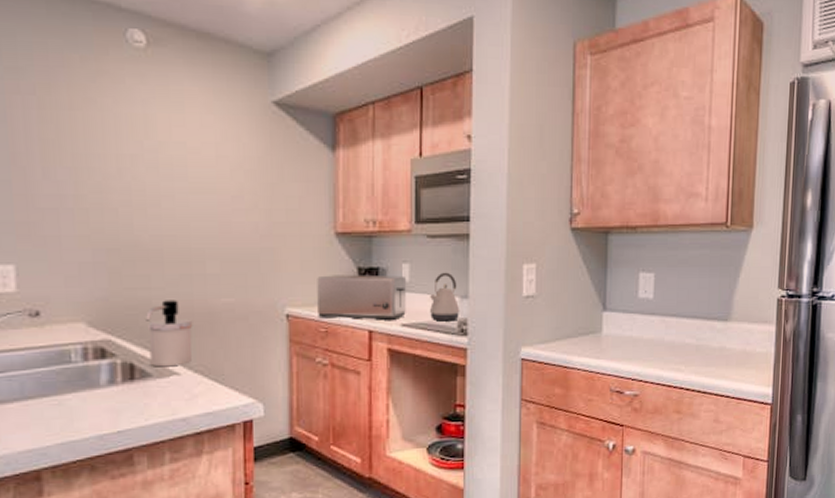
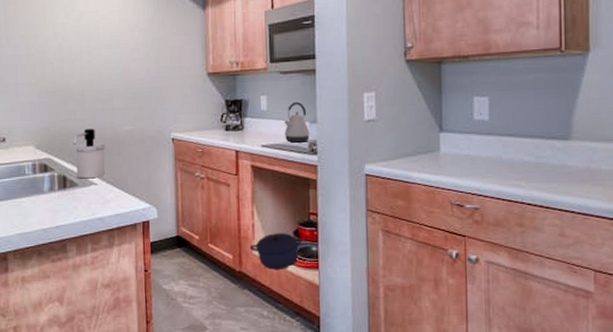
toaster: present [317,274,406,320] -> none [194,105,265,142]
cooking pot: none [383,429,446,473] -> present [250,233,302,270]

